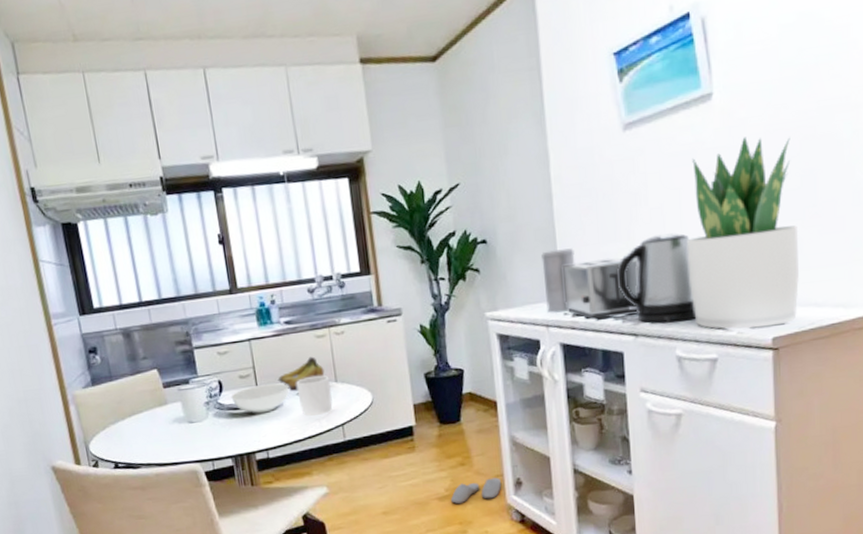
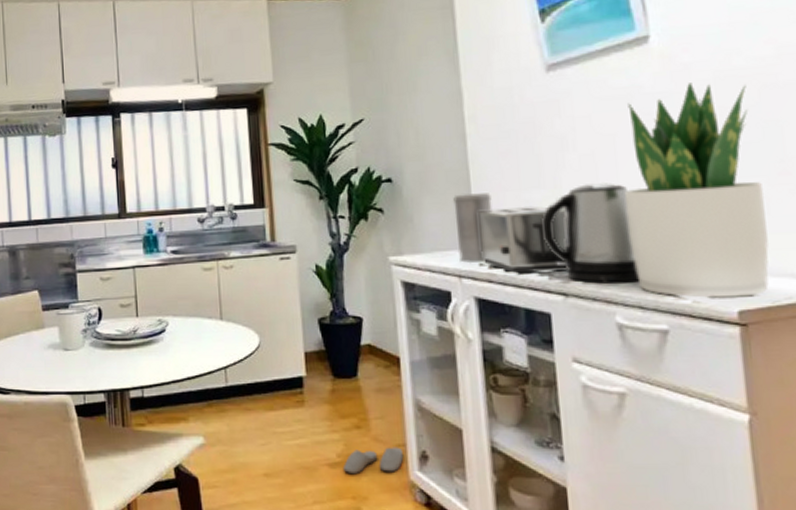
bowl: present [231,383,290,414] -> none [109,316,172,347]
fruit: present [277,356,325,392] -> none [159,290,210,327]
mug: present [296,375,333,416] -> none [178,310,216,354]

